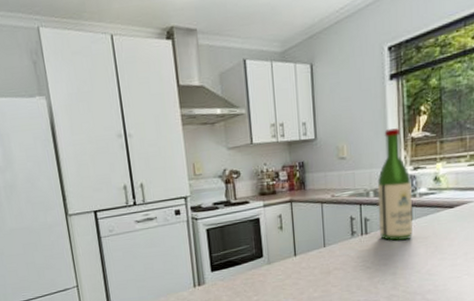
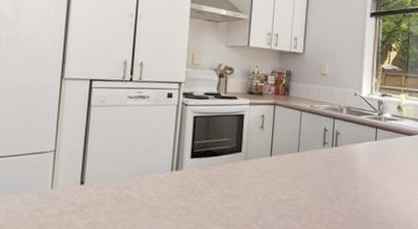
wine bottle: present [377,128,413,241] -> none [347,56,379,157]

